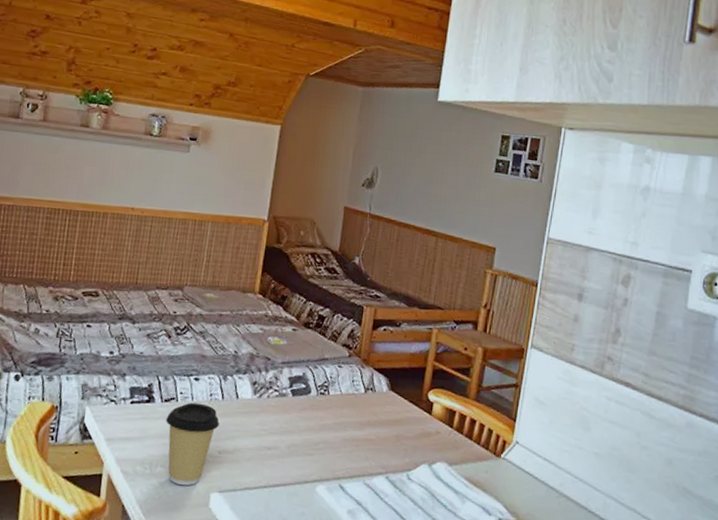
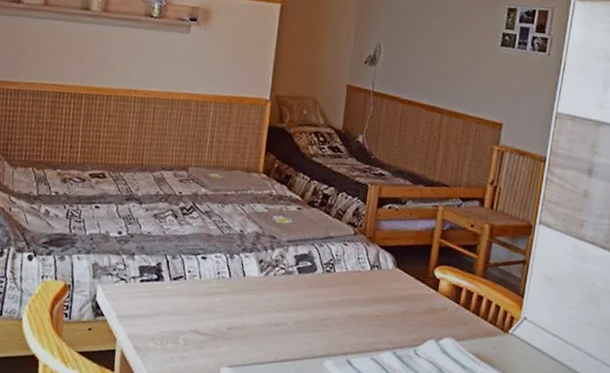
coffee cup: present [166,402,220,486] -> none [175,280,227,361]

